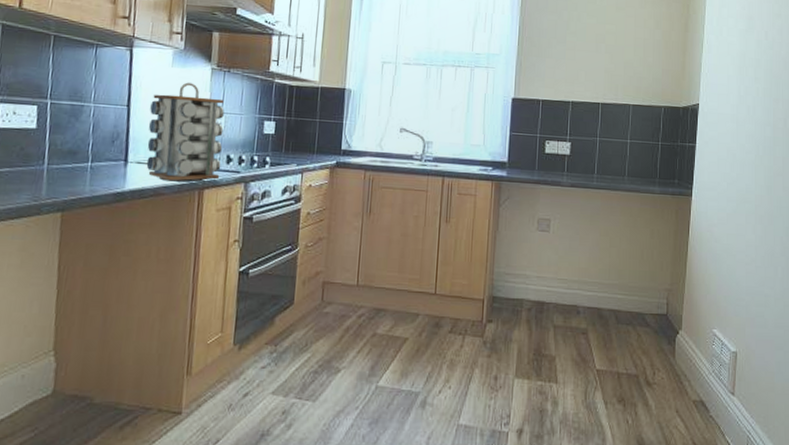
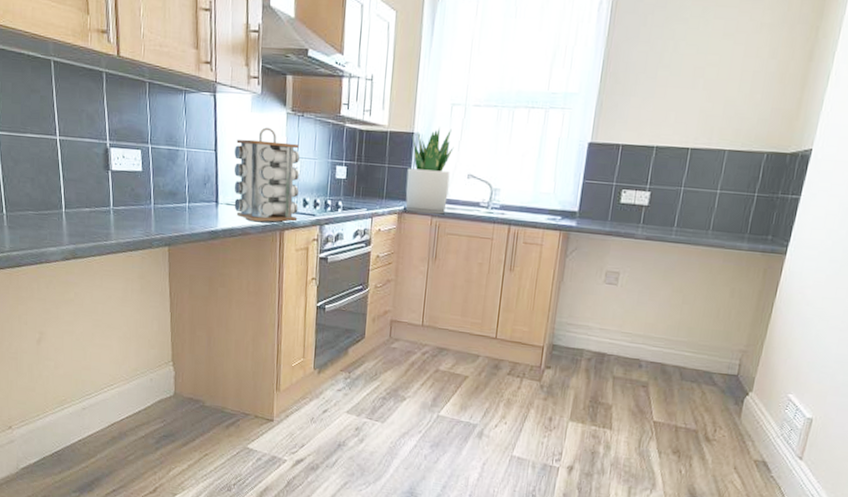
planter: none [337,82,386,169] -> present [405,126,454,215]

